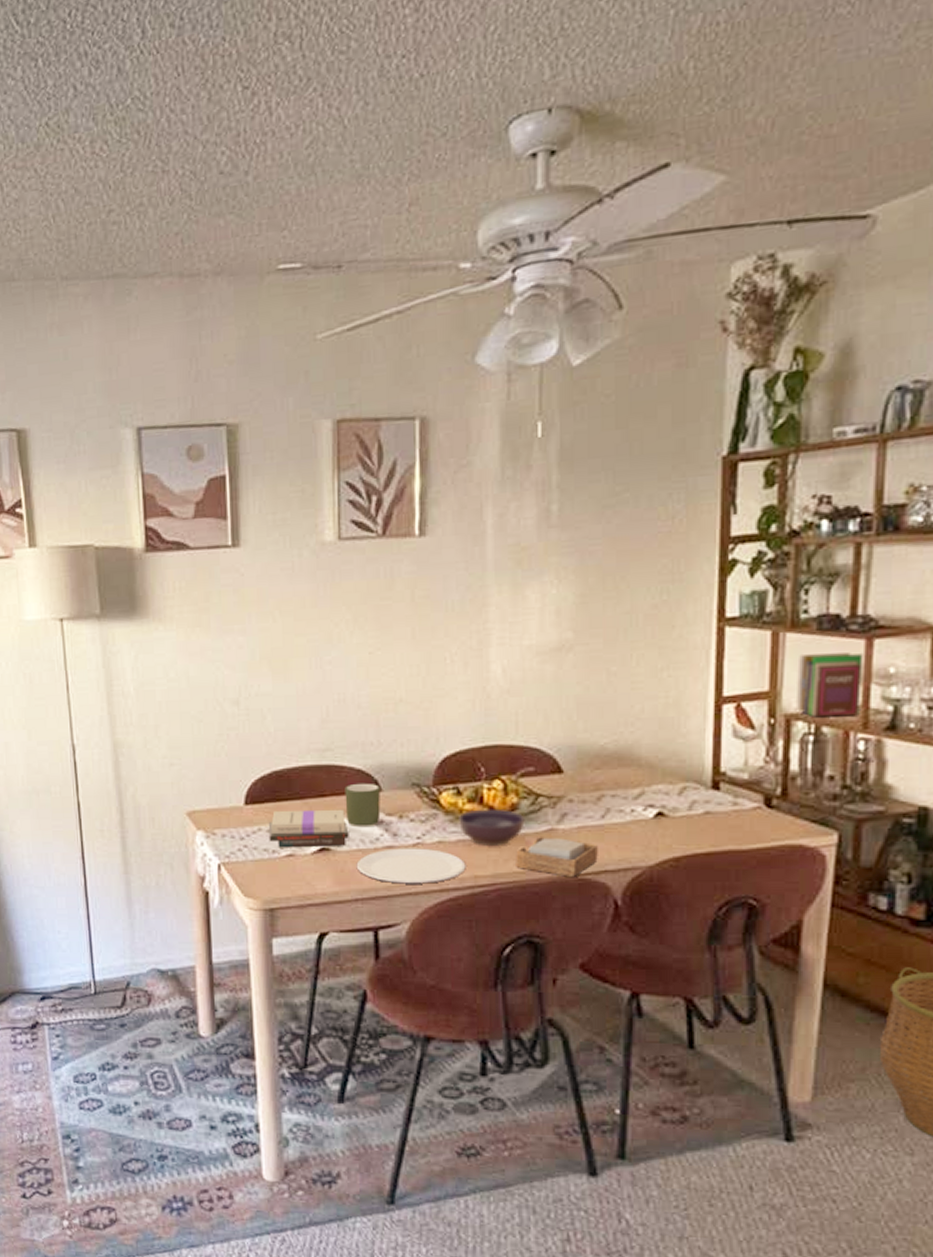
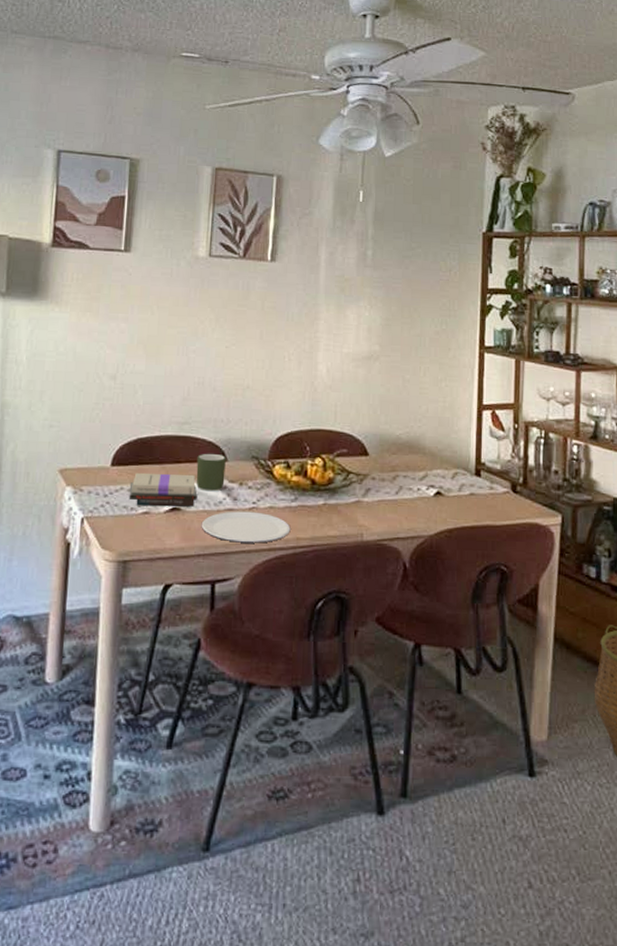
bowl: present [459,808,525,845] -> none [287,481,338,513]
napkin holder: present [516,835,598,878] -> none [330,506,392,543]
books: present [795,652,864,718] -> none [531,378,575,427]

